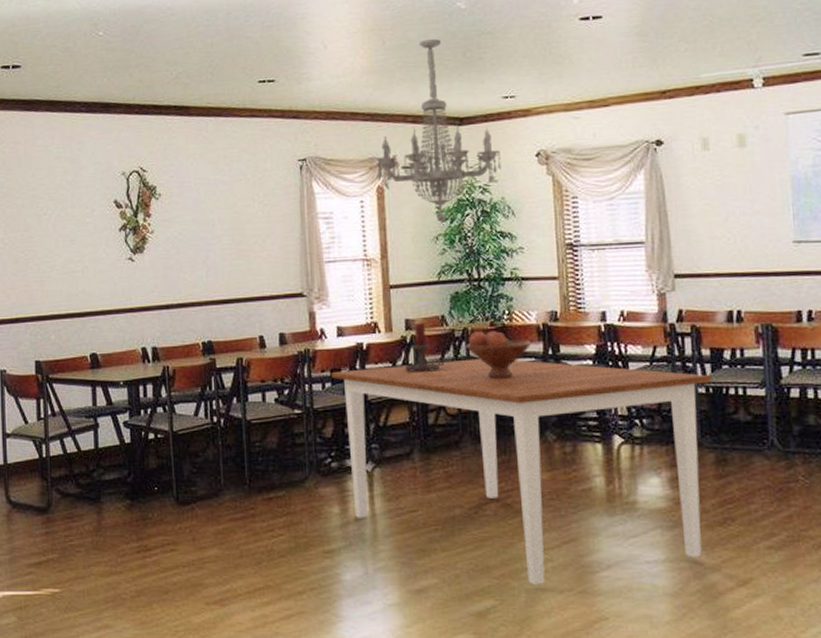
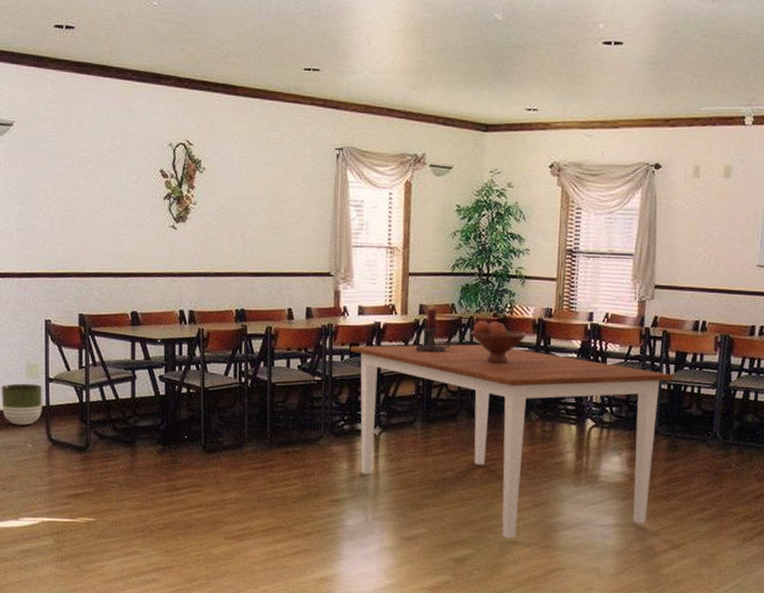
chandelier: present [375,39,501,223] -> none [406,46,519,220]

